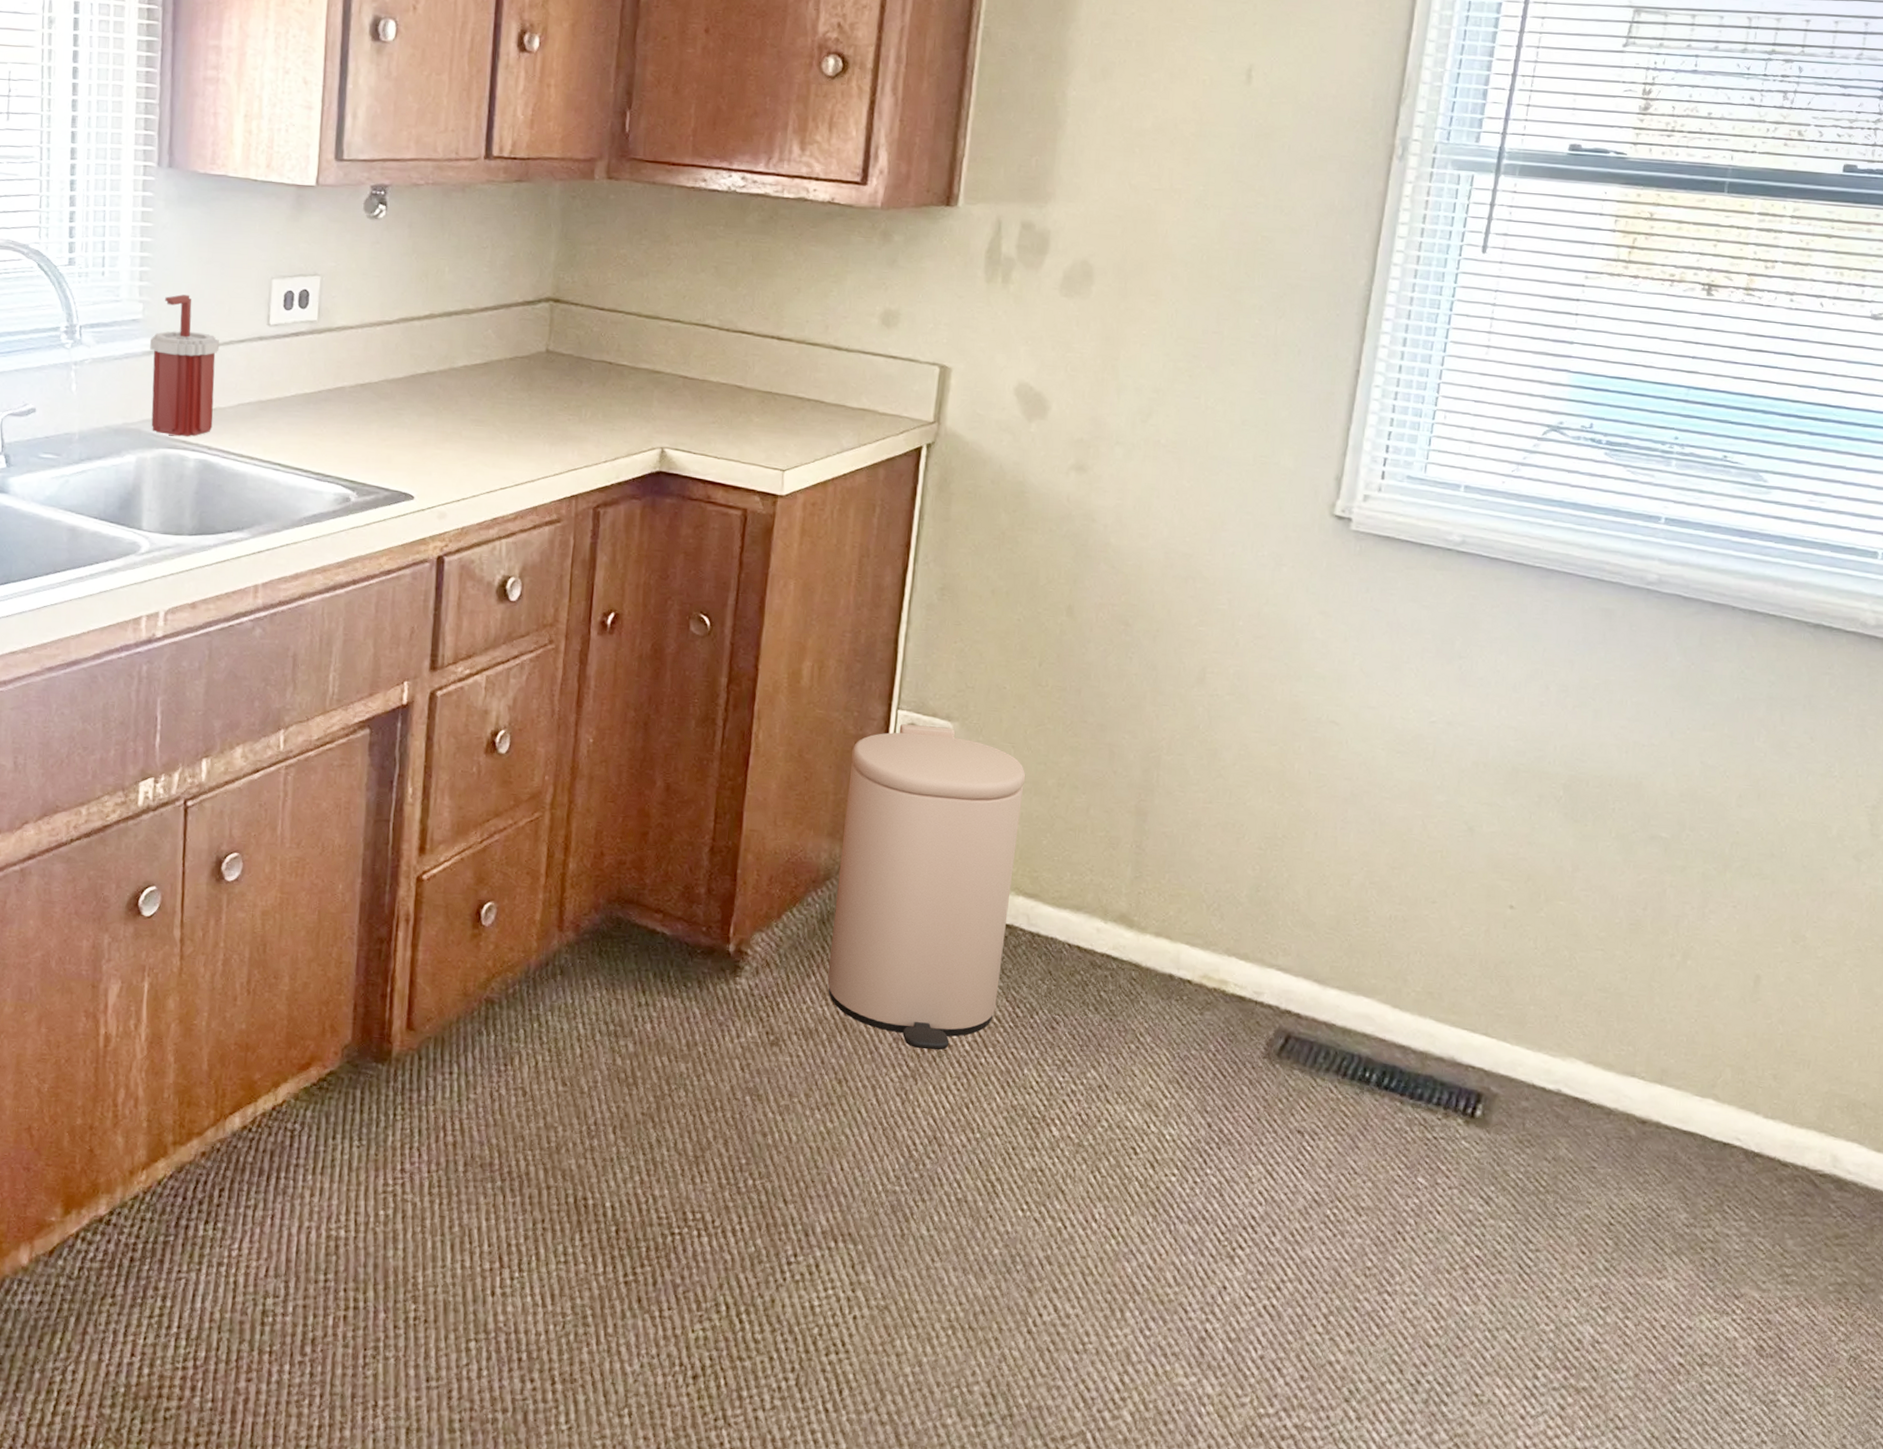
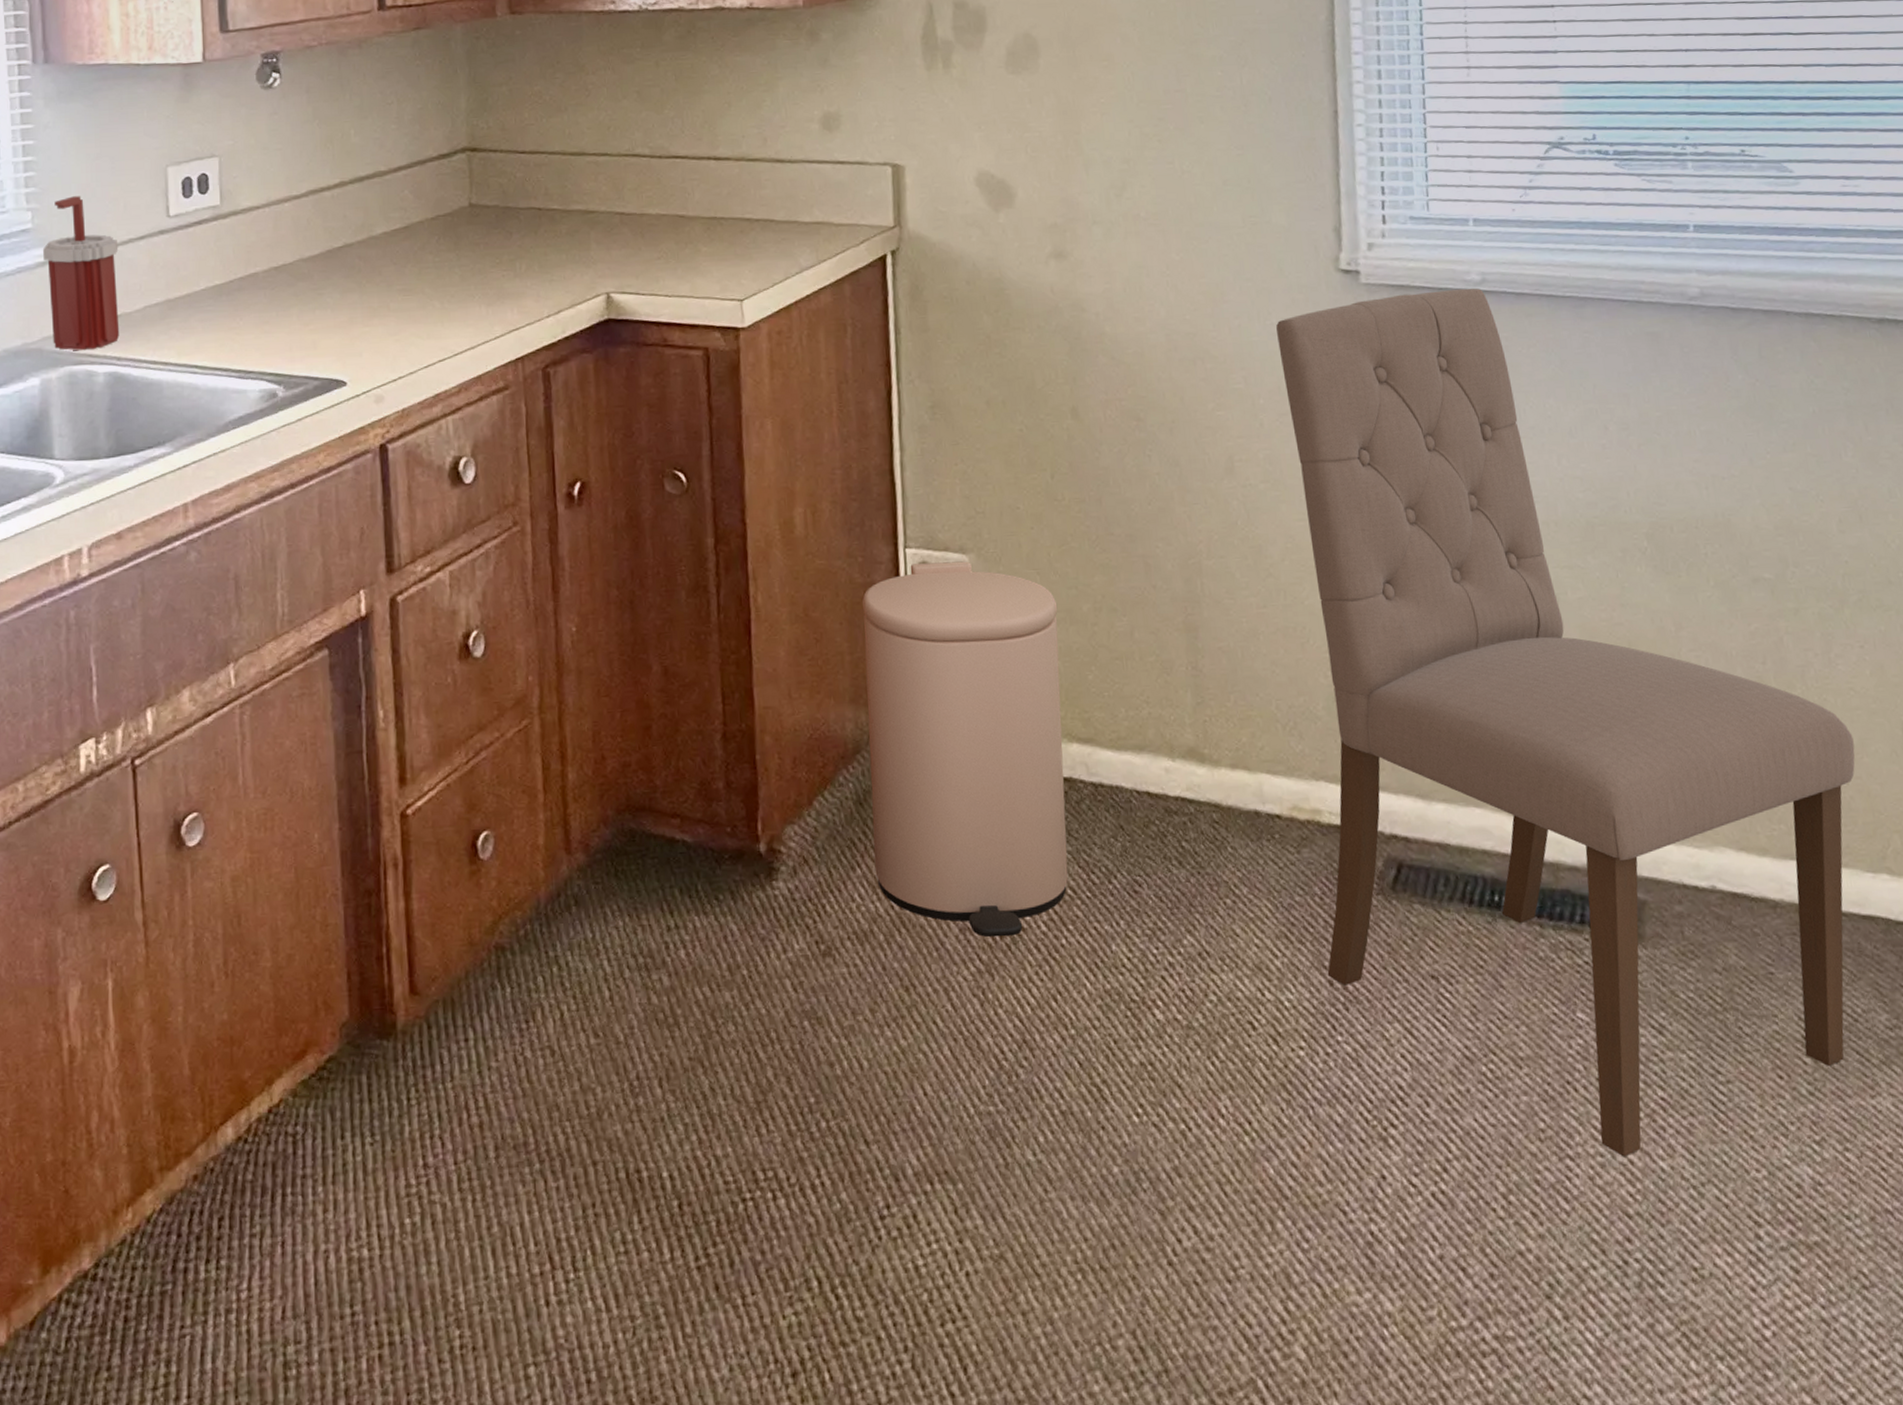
dining chair: none [1207,544,1709,1298] -> present [1276,288,1855,1156]

